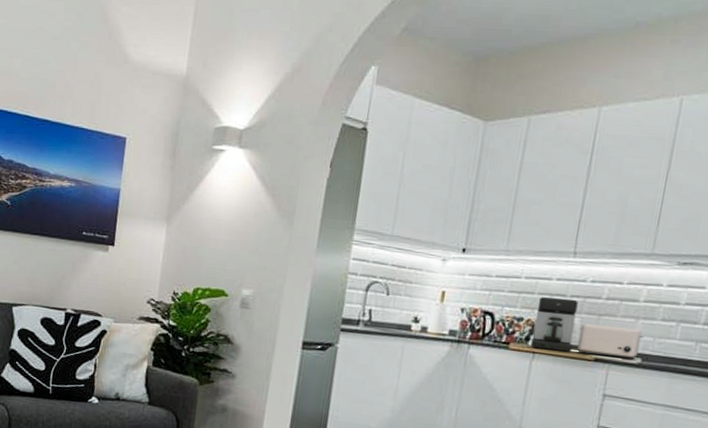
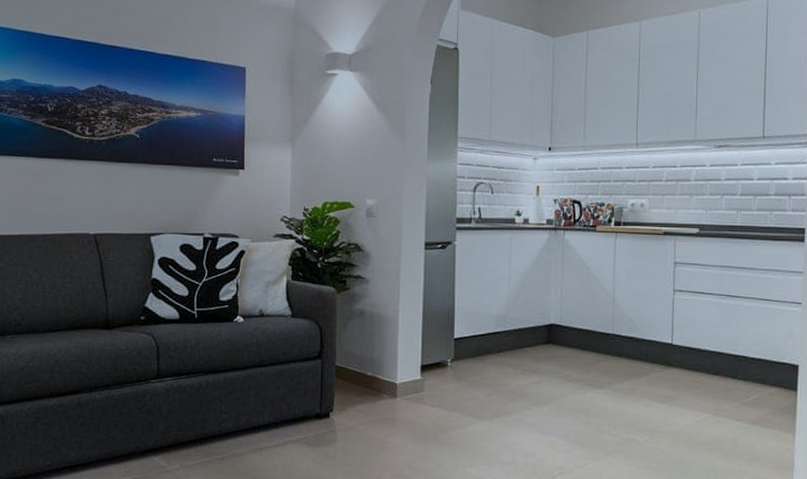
coffee maker: present [530,297,579,352] -> none [613,183,645,229]
toaster: present [576,323,644,360] -> none [649,203,699,230]

